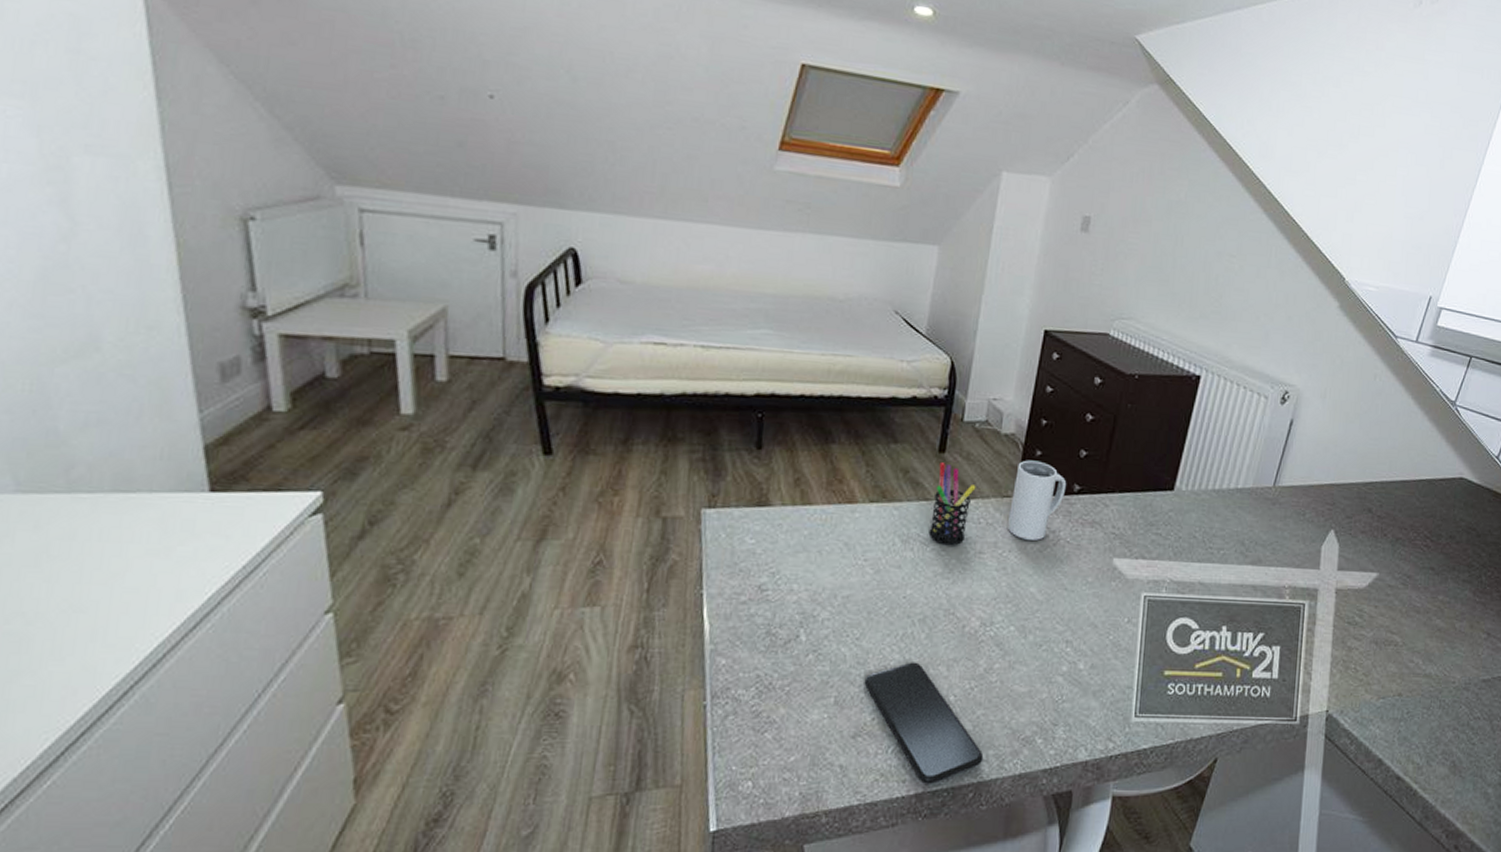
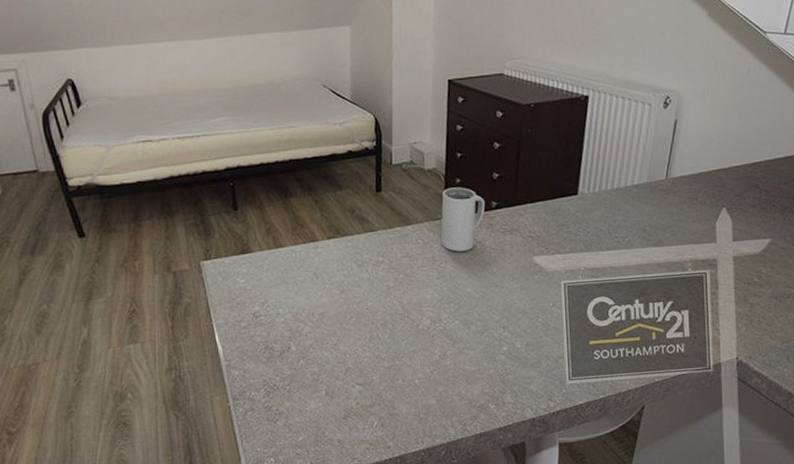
smartphone: present [864,662,984,784] -> none [346,357,449,448]
pen holder: present [928,462,976,546] -> none [378,200,411,265]

